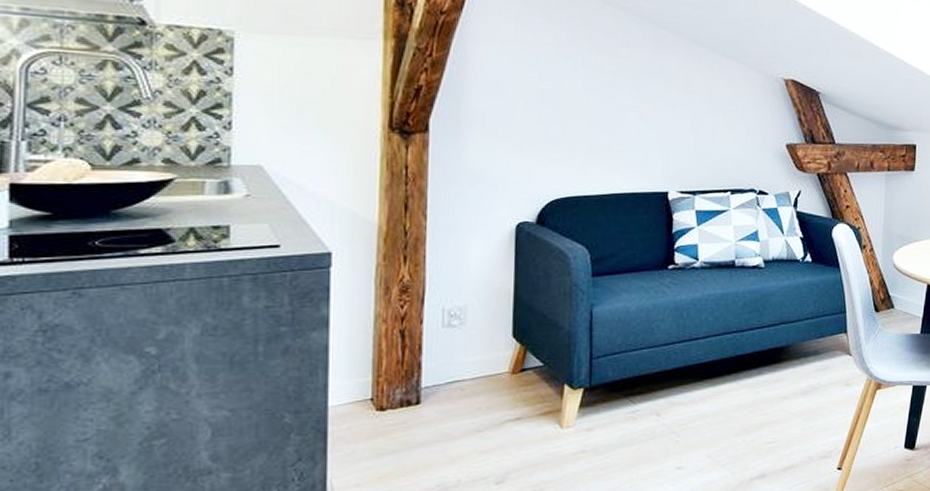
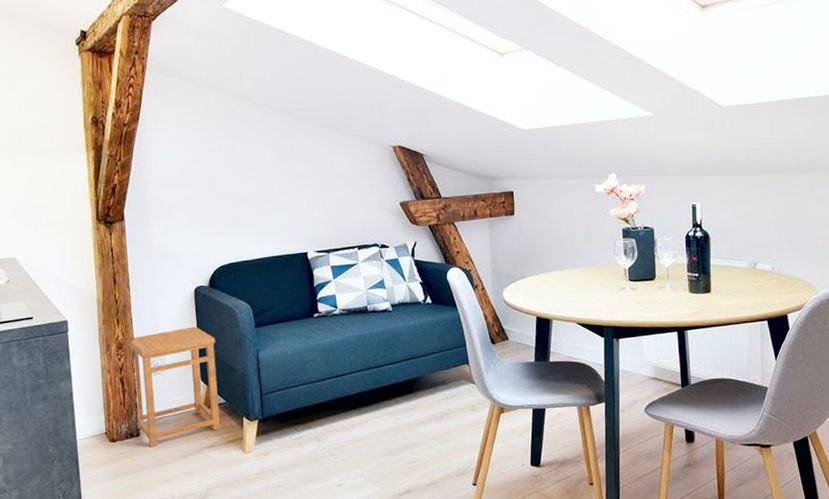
side table: none [416,271,538,419] -> present [129,326,220,447]

